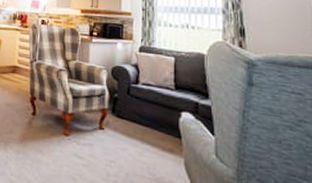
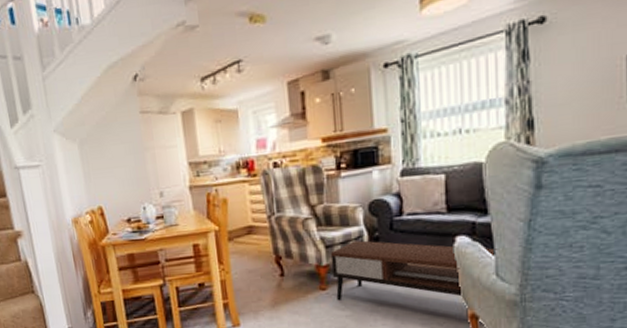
coffee table: none [75,97,216,169] -> present [330,240,497,301]

